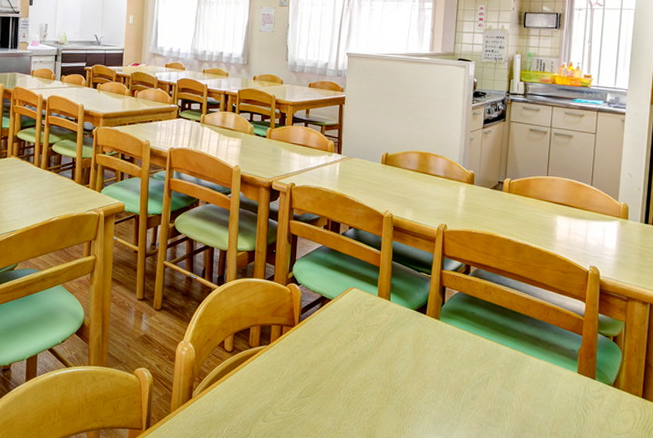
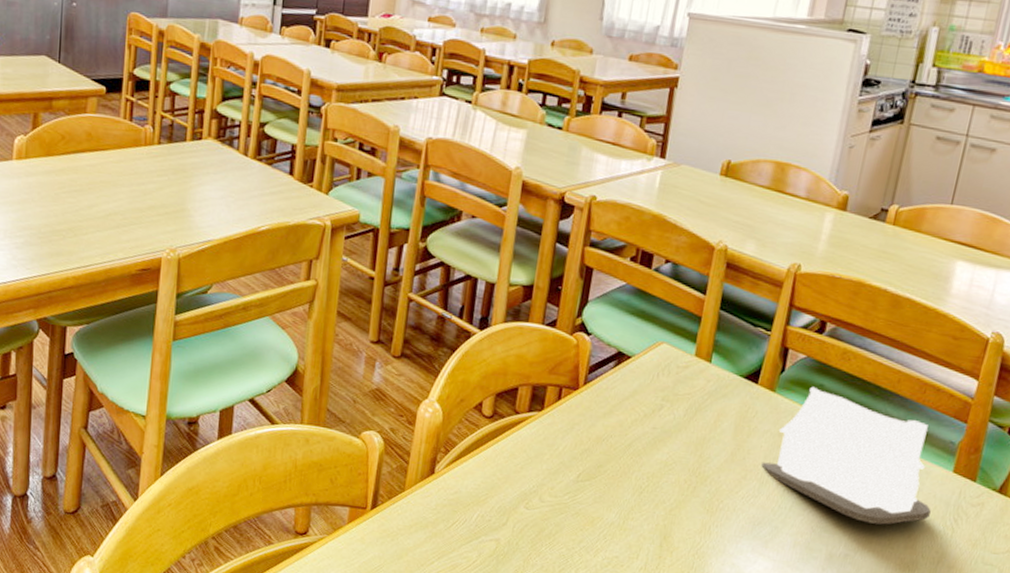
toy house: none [436,314,566,417] -> present [761,386,931,525]

